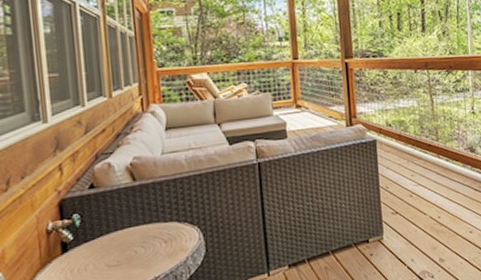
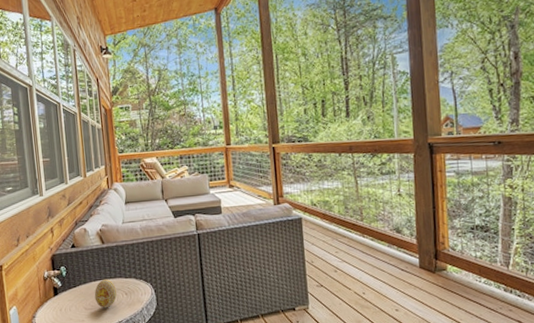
decorative egg: none [121,225,153,263] -> present [94,279,117,308]

